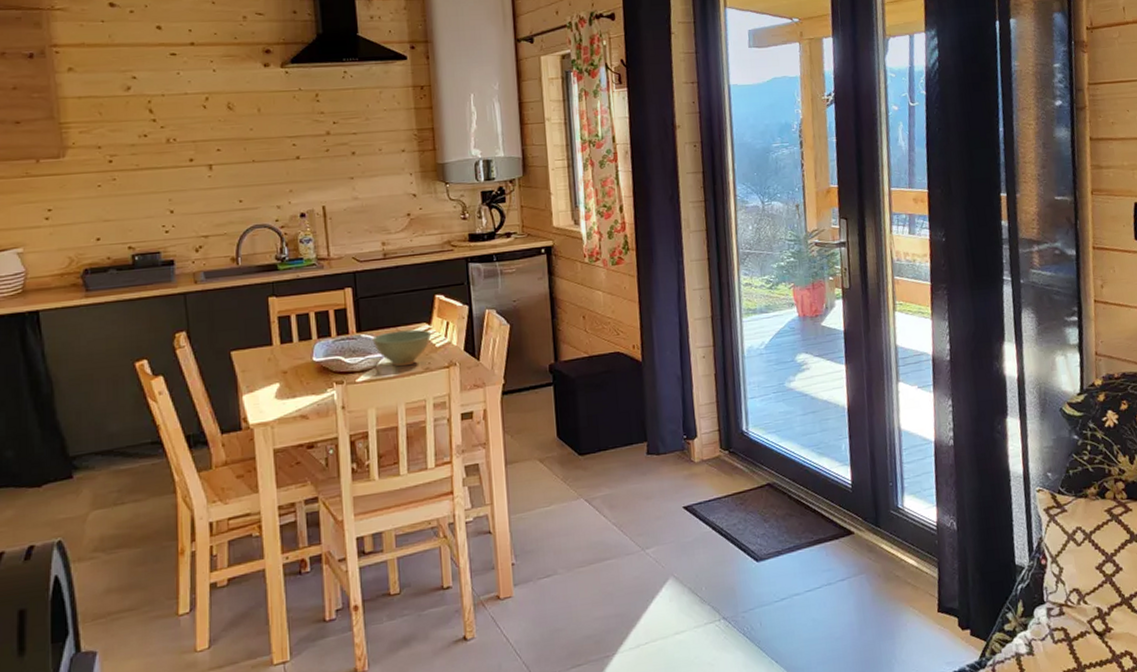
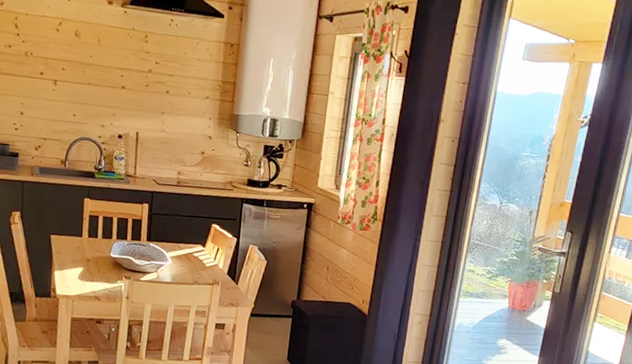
bowl: present [372,329,432,367] -> none [157,246,204,277]

